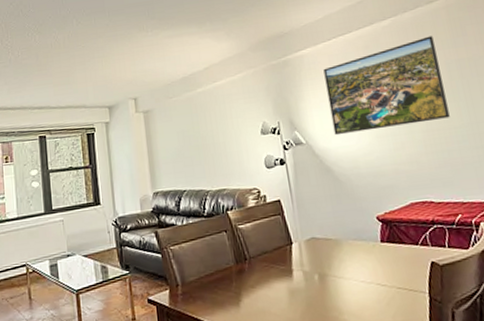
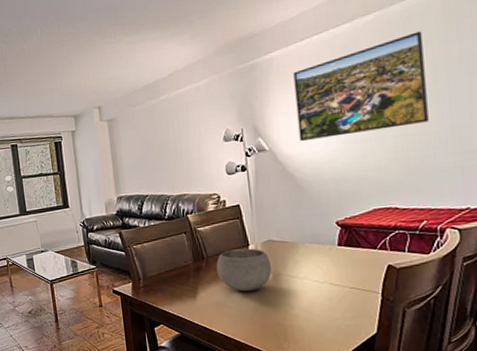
bowl: none [259,246,318,296] -> present [216,248,272,291]

